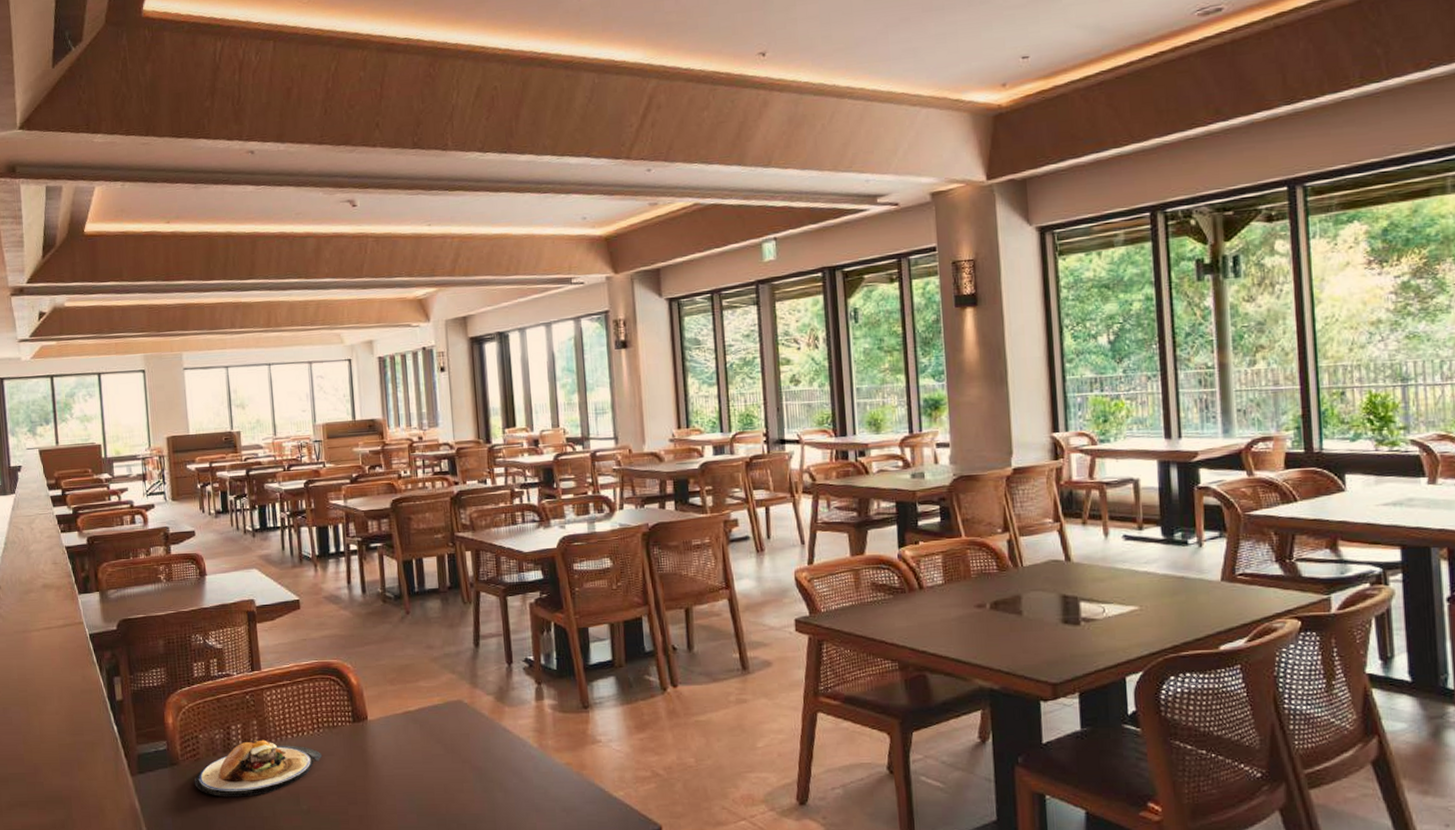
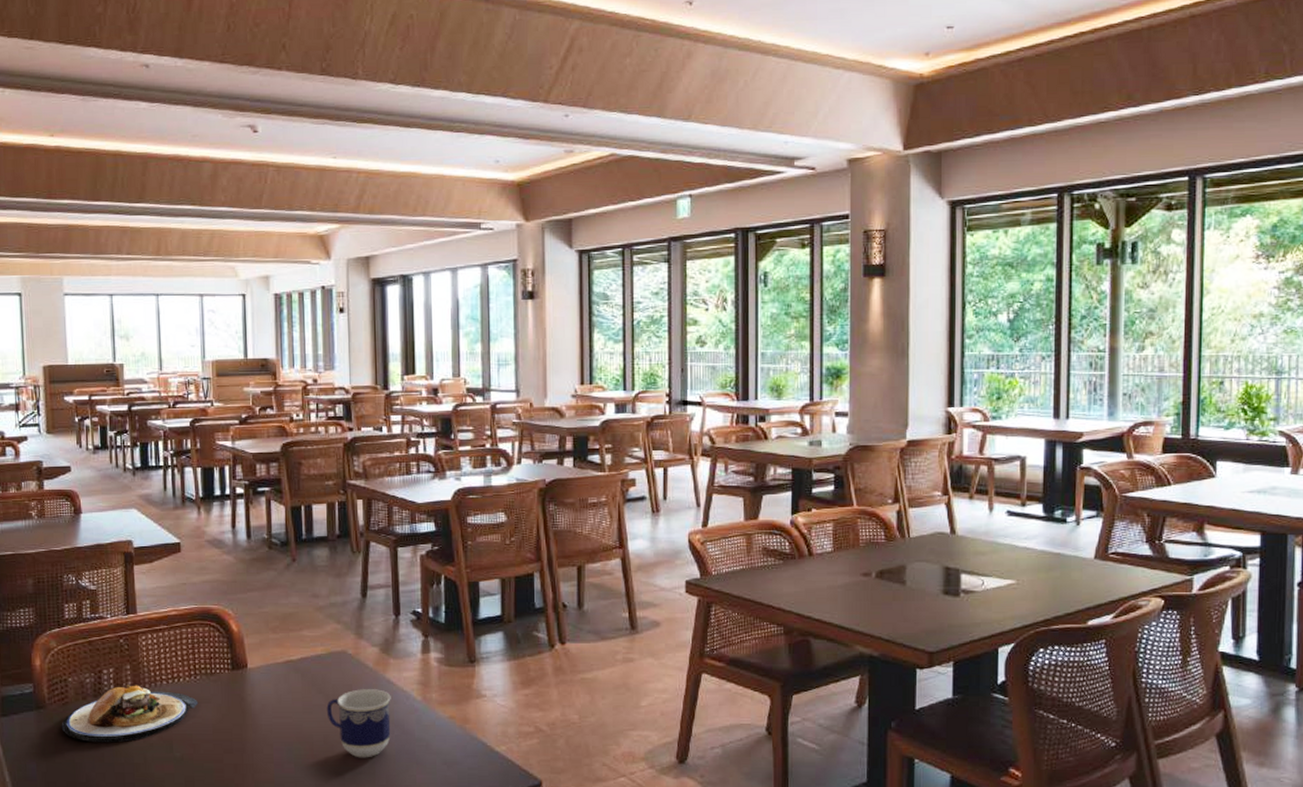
cup: none [445,737,510,807] -> present [326,689,391,758]

